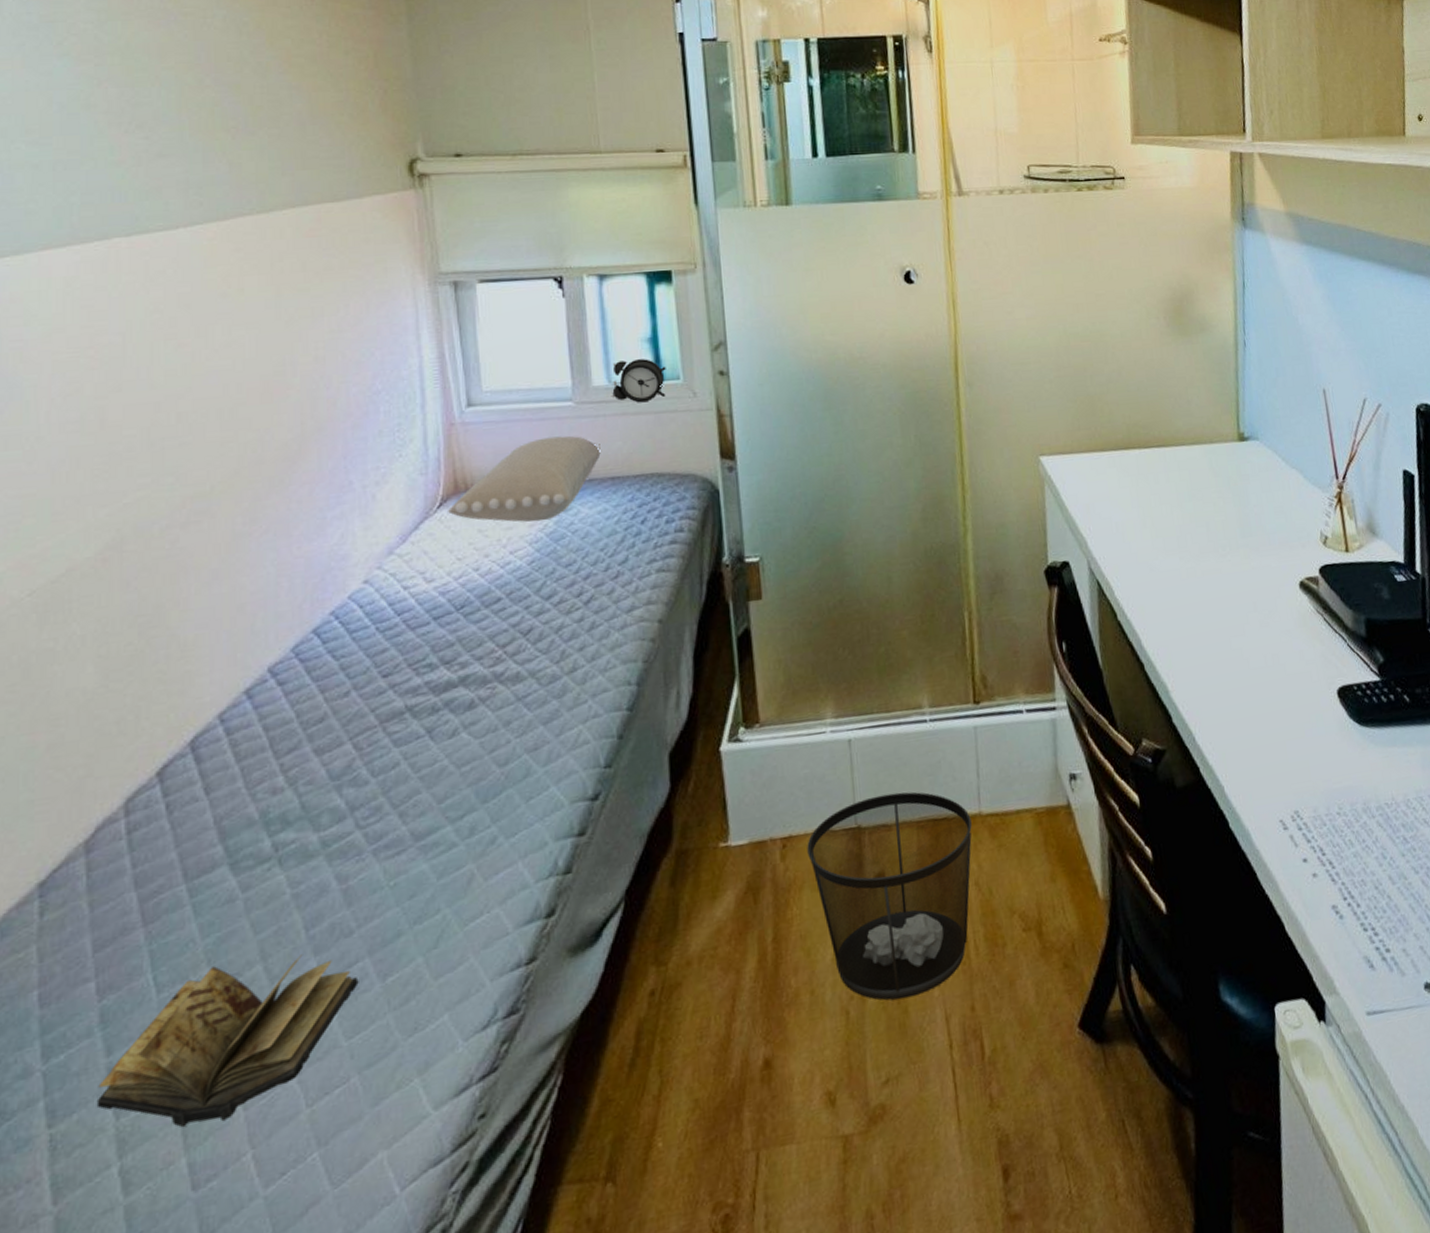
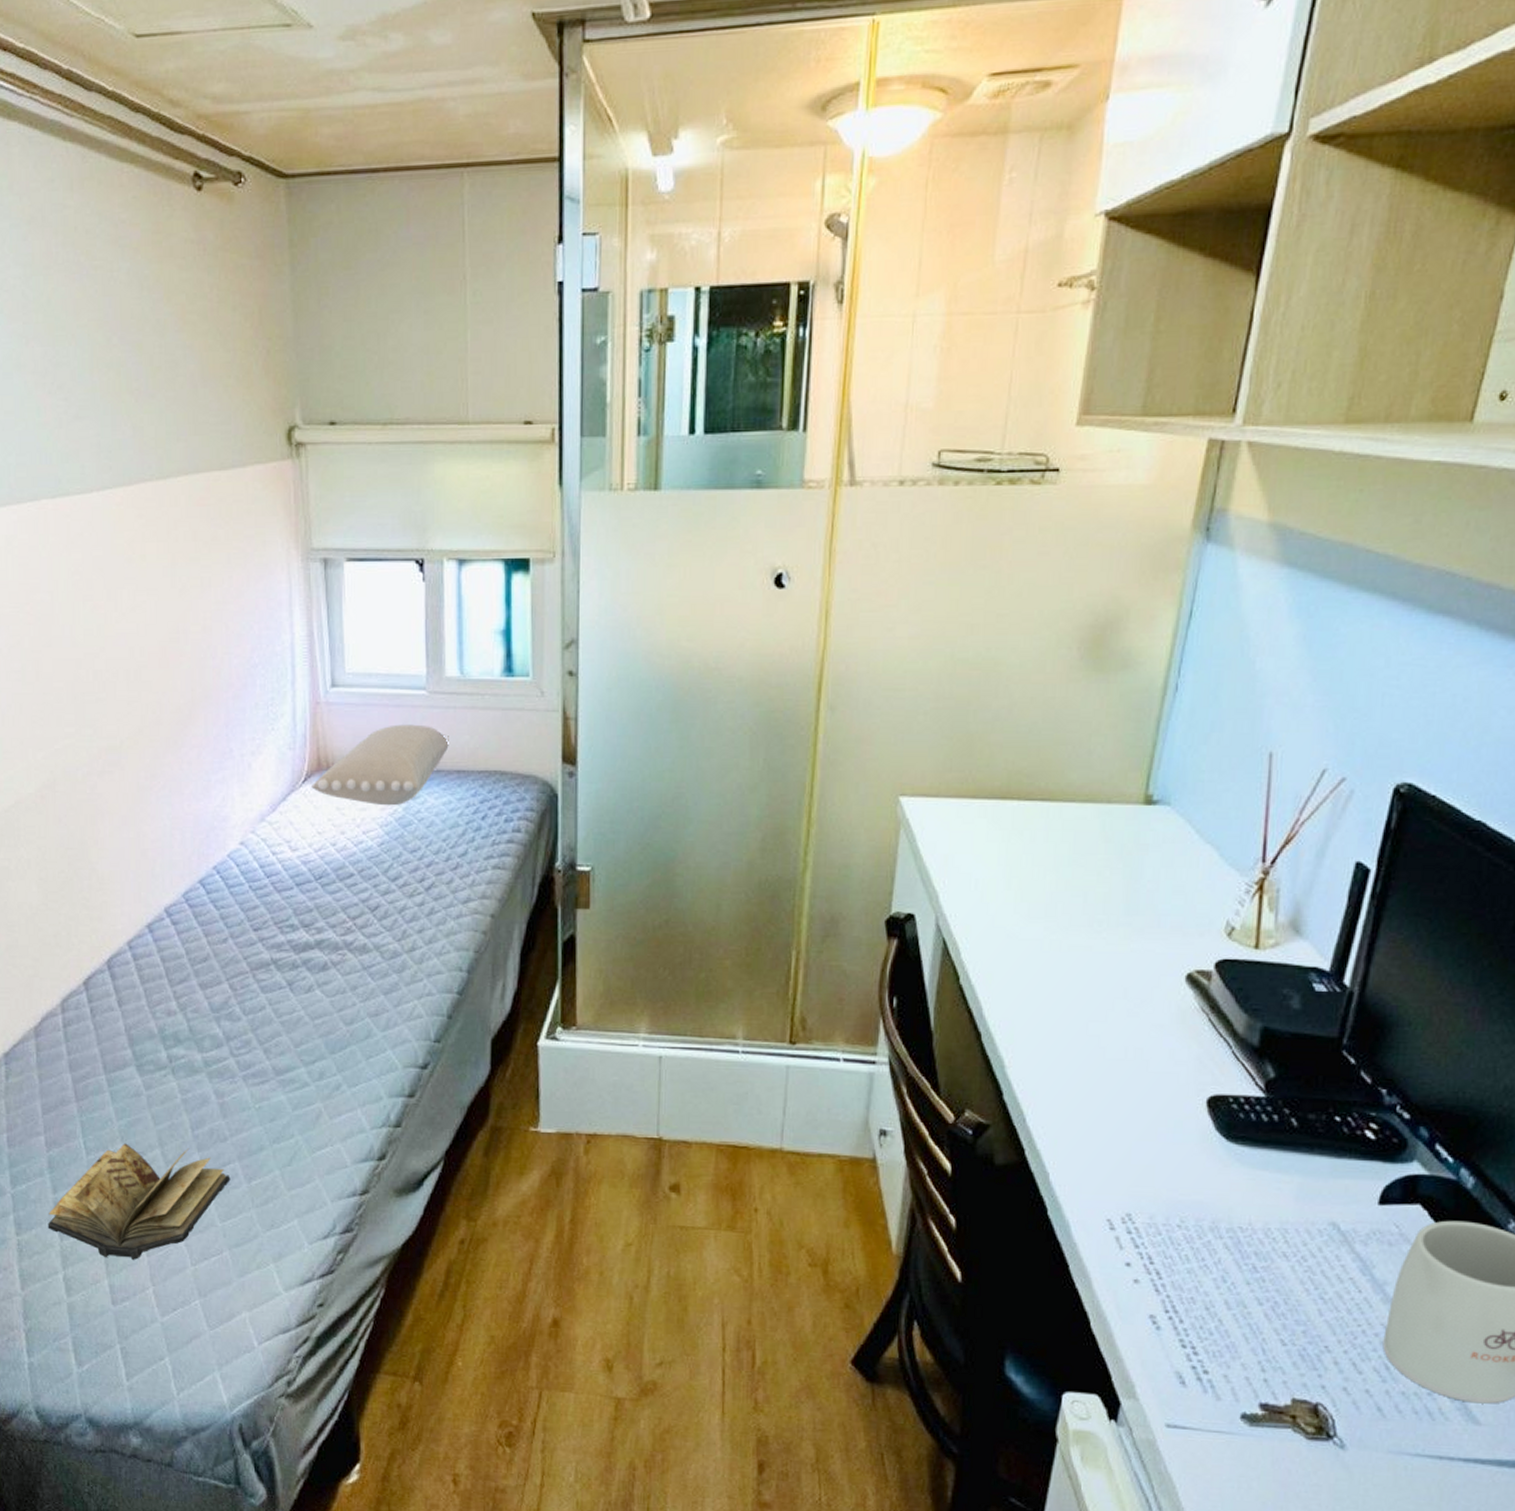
alarm clock: present [612,359,666,403] -> none [463,652,516,698]
waste bin: present [807,792,972,1001] -> none [609,1113,771,1299]

